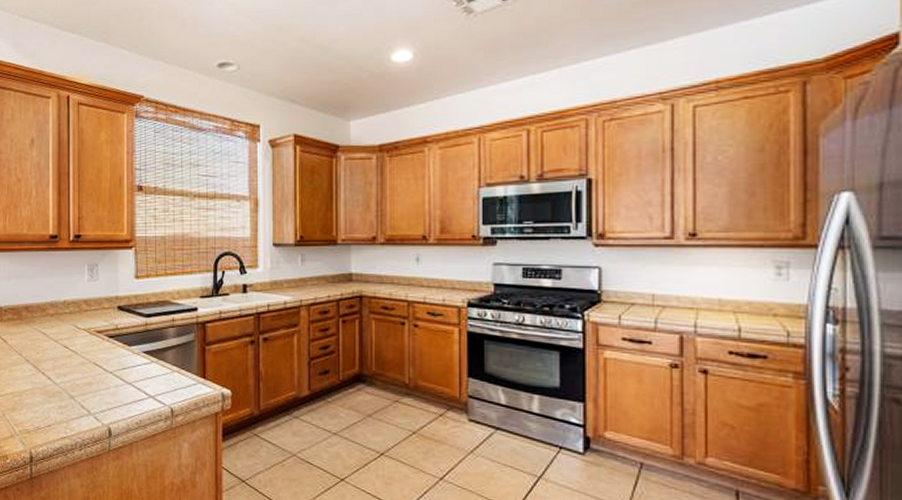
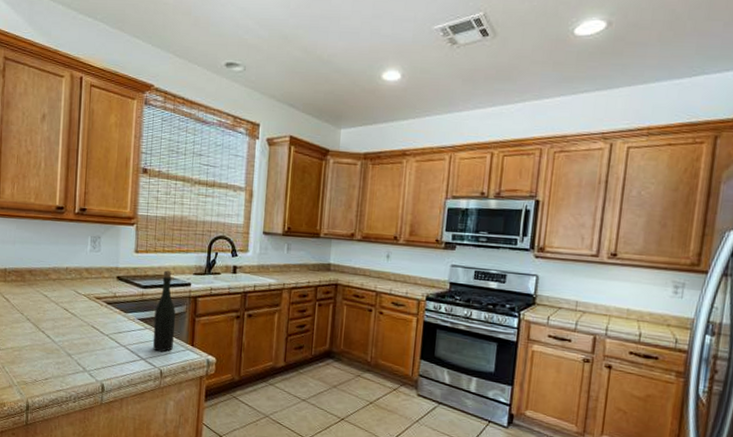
bottle: none [160,296,184,388] -> present [152,270,176,352]

